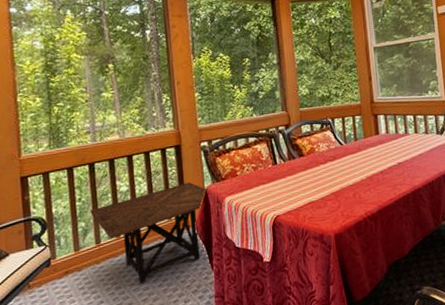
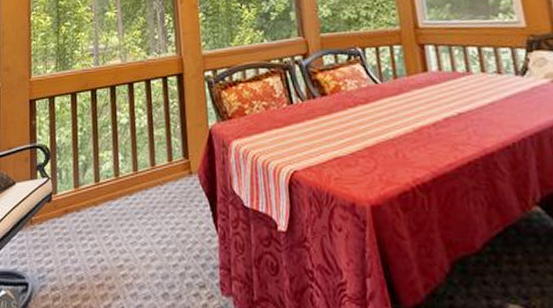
side table: present [90,182,207,285] -> none [91,119,211,238]

